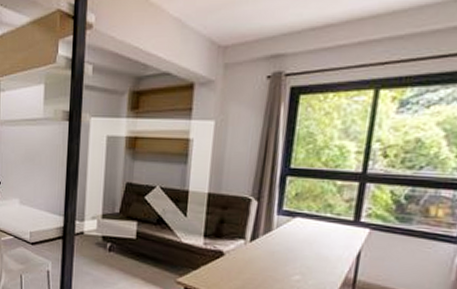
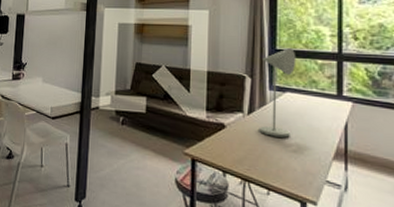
desk lamp: none [261,166,313,267] -> present [259,47,296,138]

